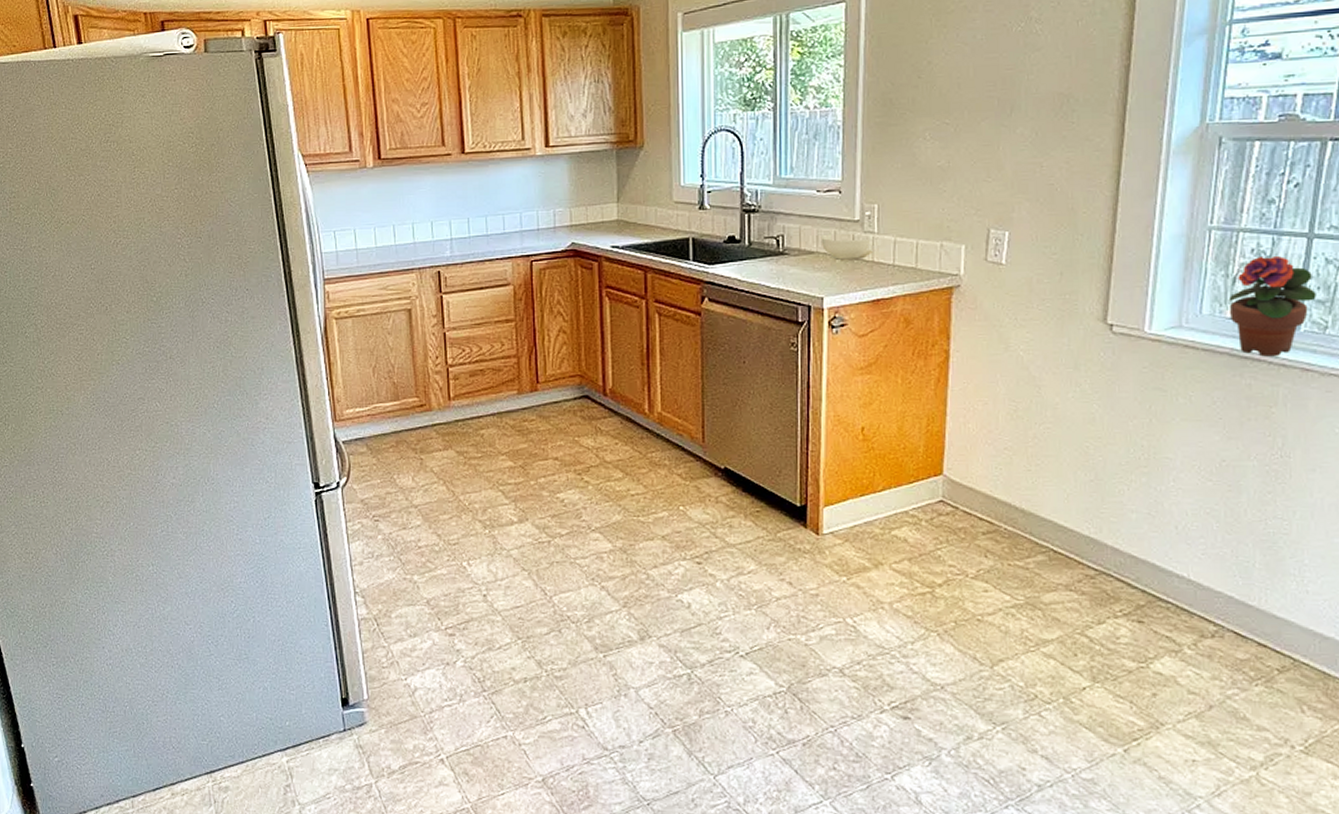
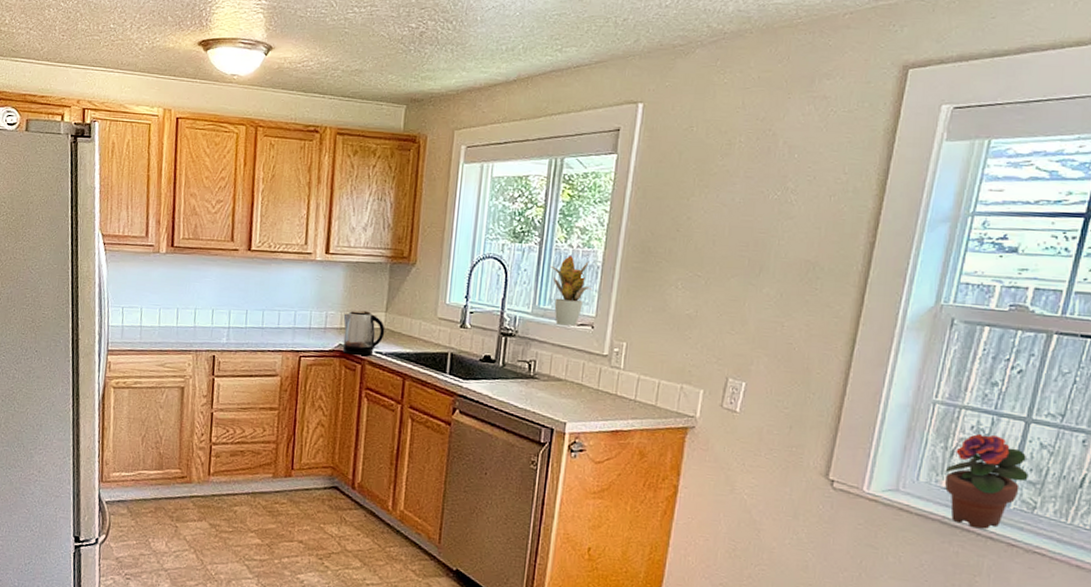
kettle: none [572,203,619,253] -> present [342,309,385,357]
potted plant: none [787,117,835,194] -> present [549,255,593,326]
bowl: present [820,234,876,261] -> none [569,364,620,392]

